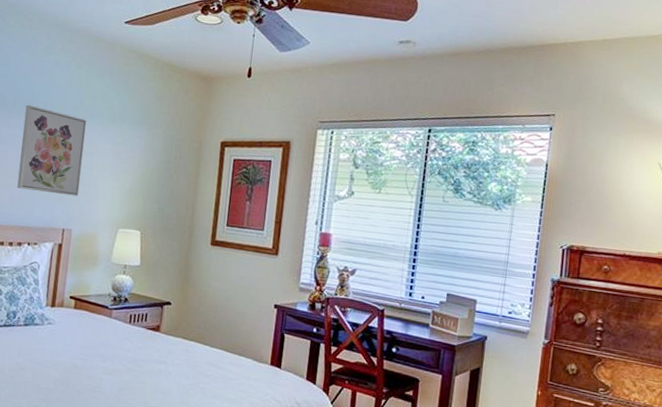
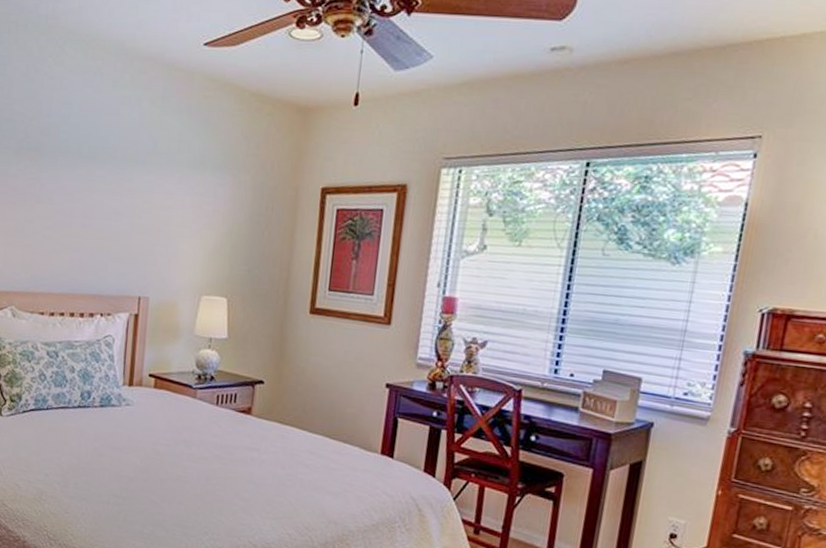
wall art: present [17,104,87,197] -> none [86,151,162,259]

